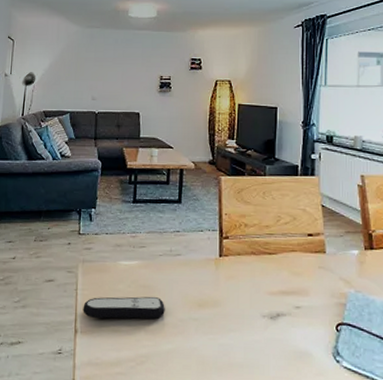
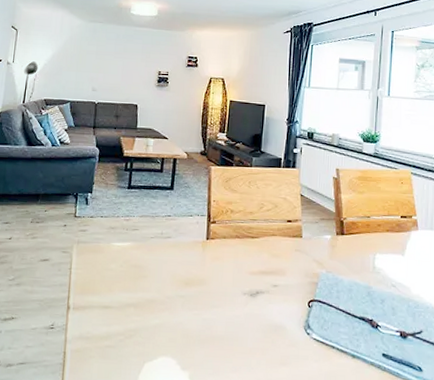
remote control: present [83,296,165,319] -> none [76,275,154,296]

